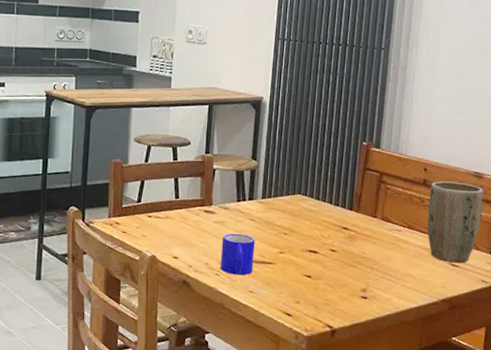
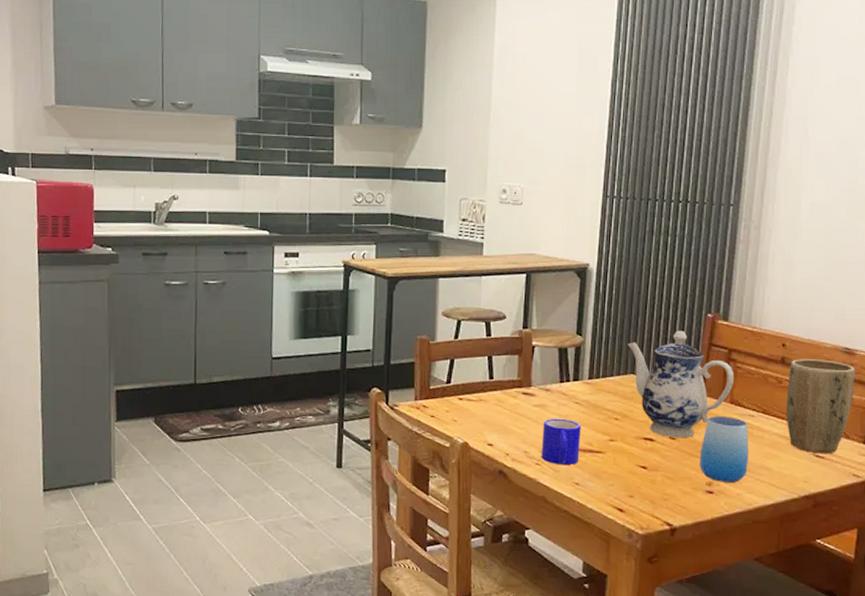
teapot: none [295,156,385,251] -> present [627,330,735,438]
cup: none [355,231,397,289] -> present [699,416,749,483]

